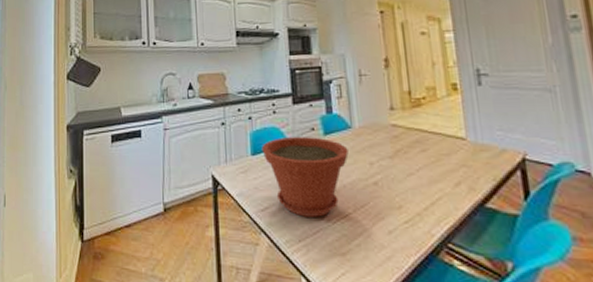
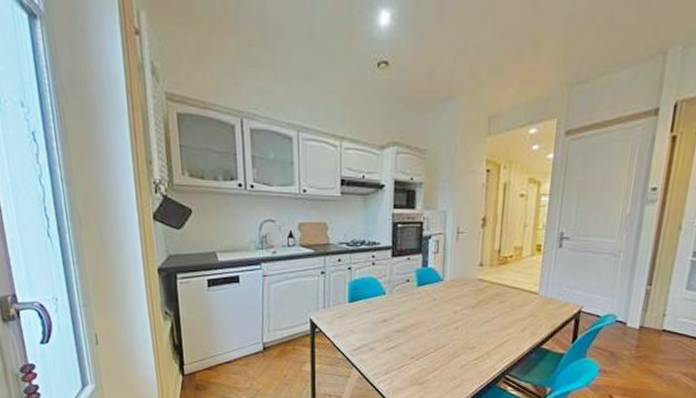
plant pot: present [261,137,349,217] -> none [359,287,437,355]

